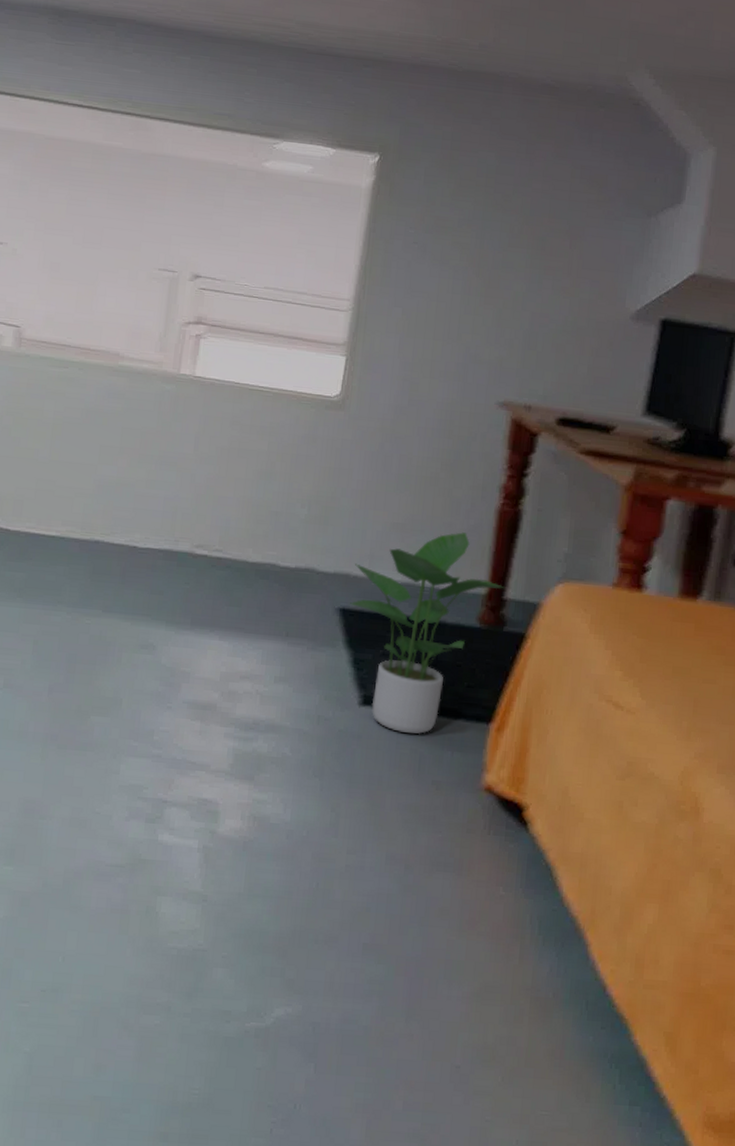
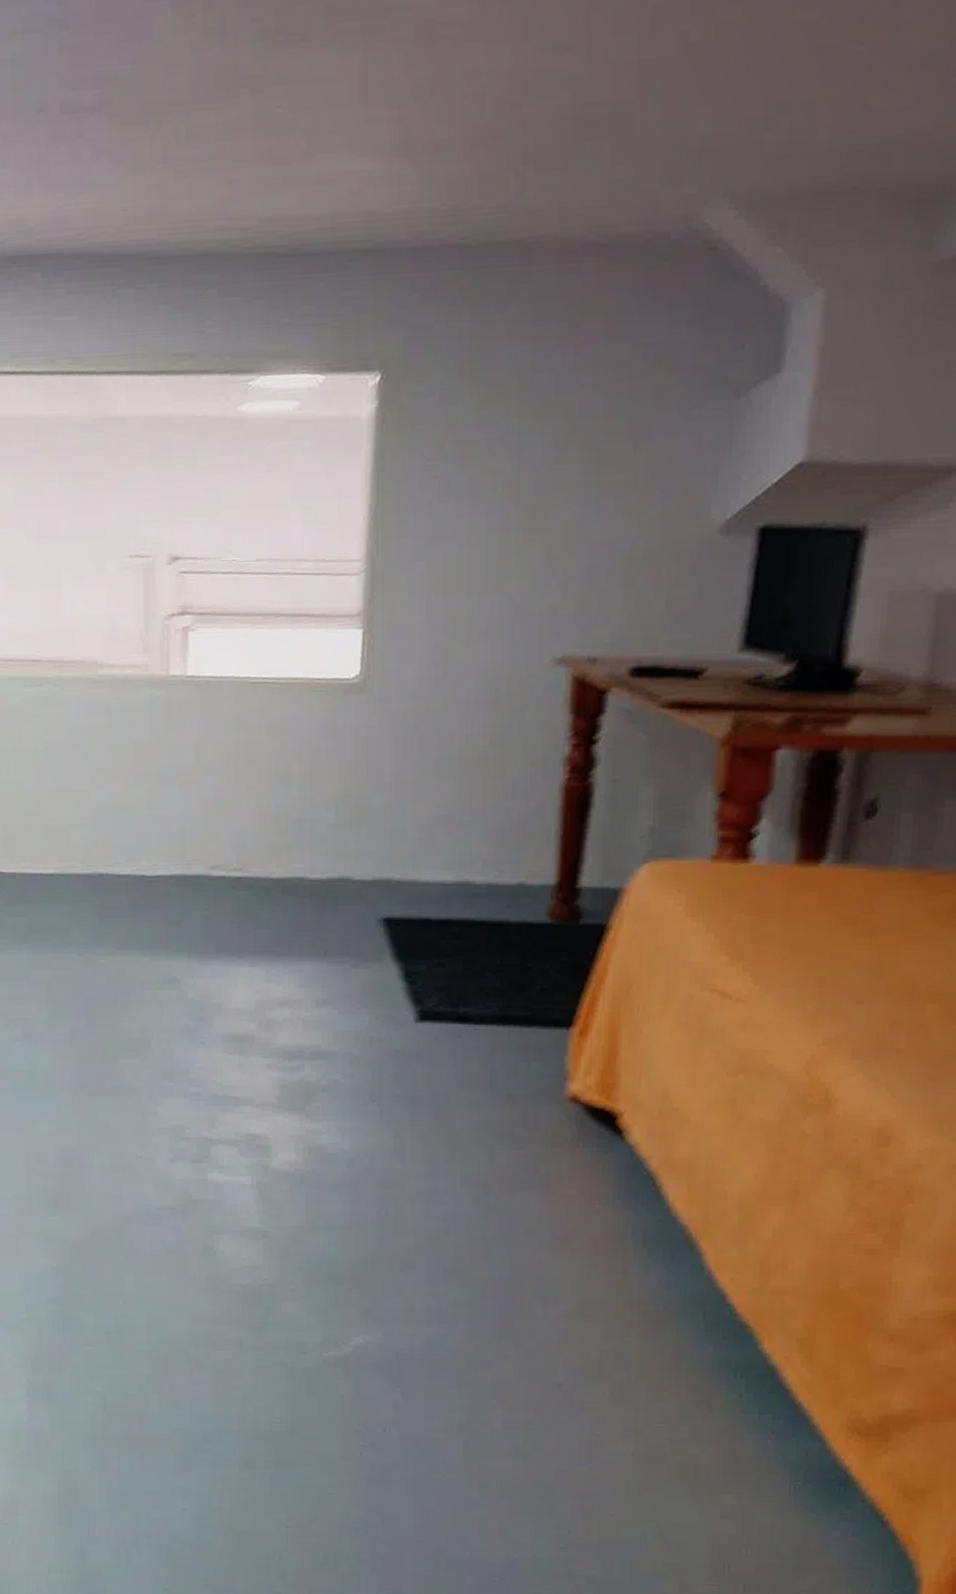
potted plant: present [350,532,506,735] -> none [395,817,579,1047]

